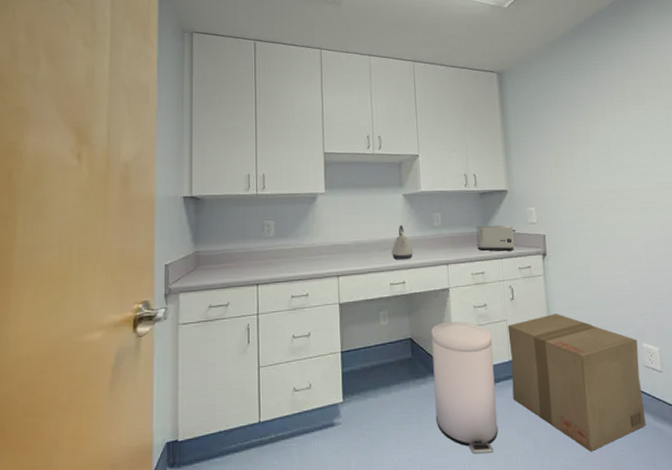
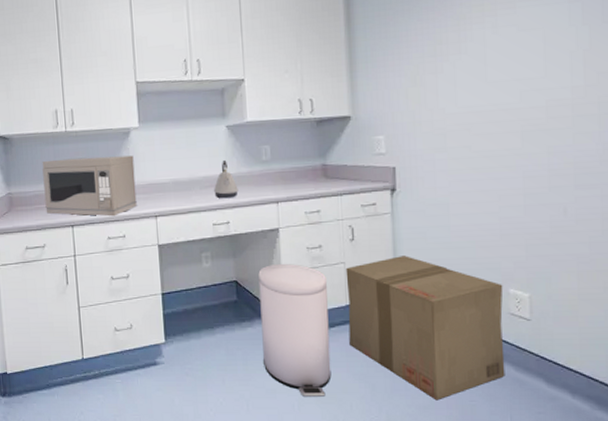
microwave: none [232,218,321,276] -> present [42,155,137,217]
toaster: present [476,225,516,251] -> none [311,156,360,187]

